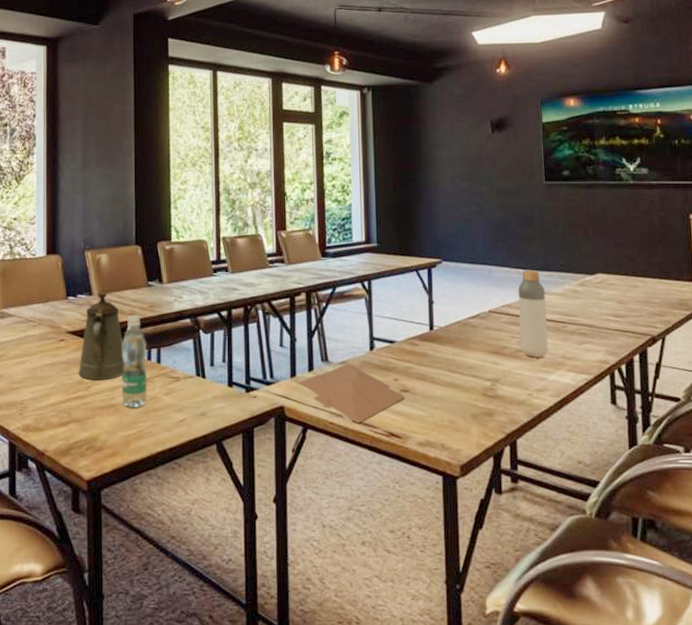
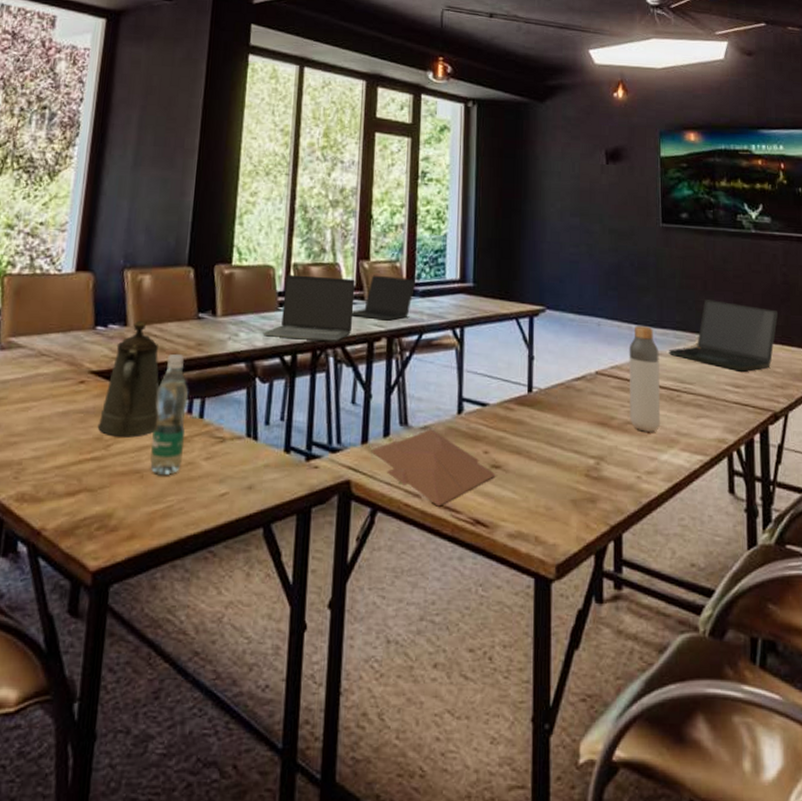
laptop: none [202,246,276,299] -> present [263,274,355,342]
laptop: none [275,242,326,279] -> present [352,275,415,321]
laptop: none [554,244,655,304] -> present [669,299,778,372]

